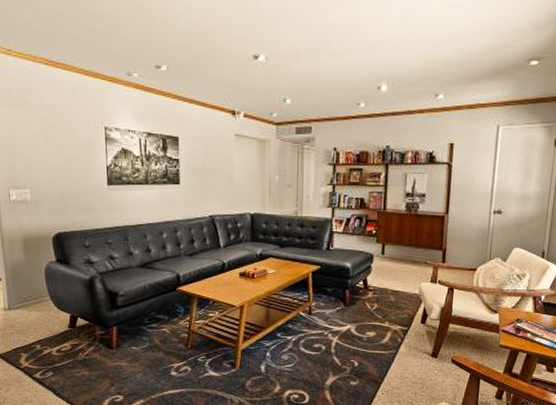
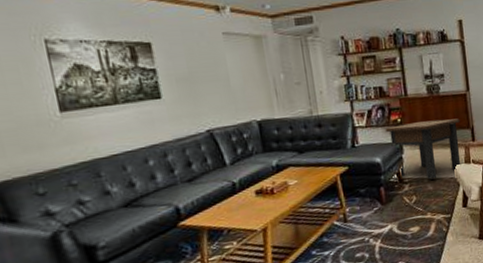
side table: none [360,236,434,292] -> present [385,118,461,180]

